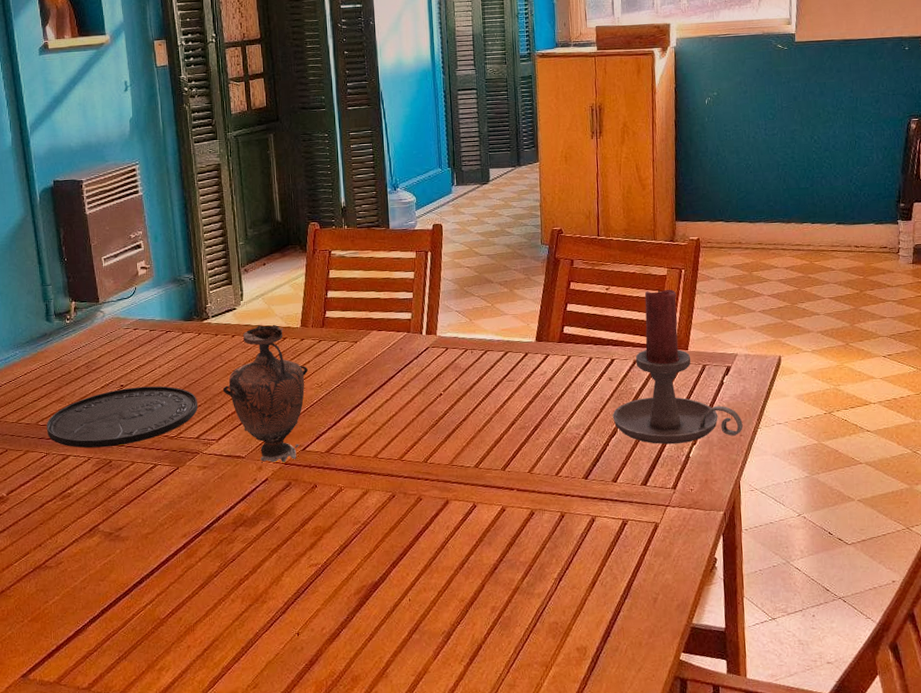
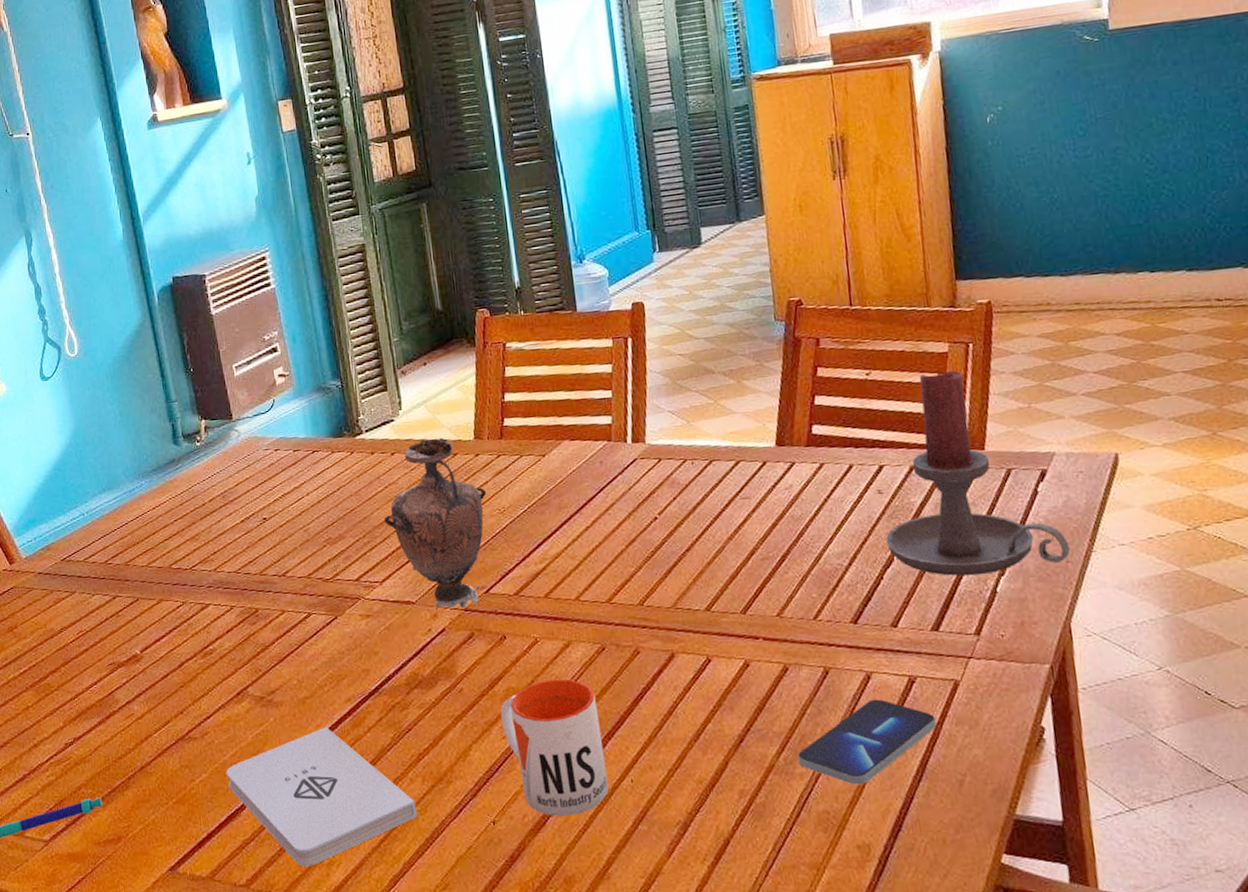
plate: present [46,386,198,448] -> none [180,517,356,595]
notepad: none [76,557,236,672] -> present [226,726,418,867]
mug: none [309,519,391,629] -> present [501,678,609,817]
smartphone: none [537,537,640,602] -> present [797,699,937,785]

